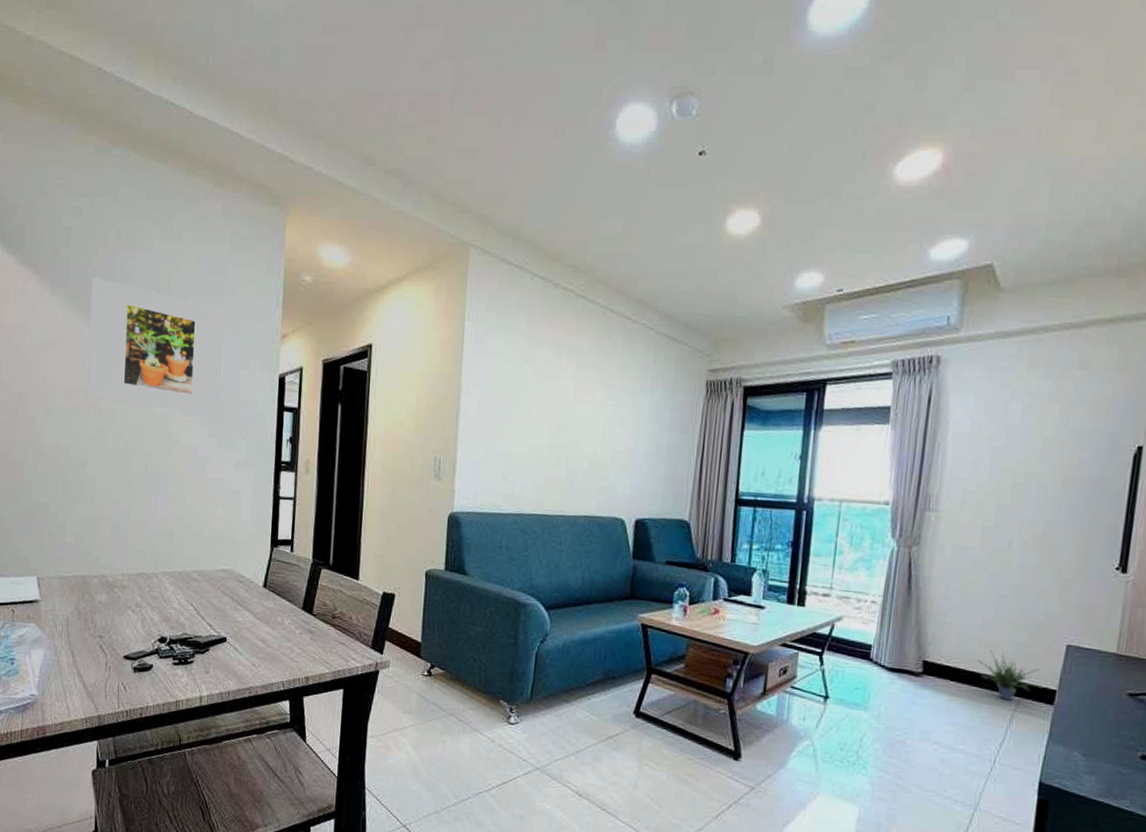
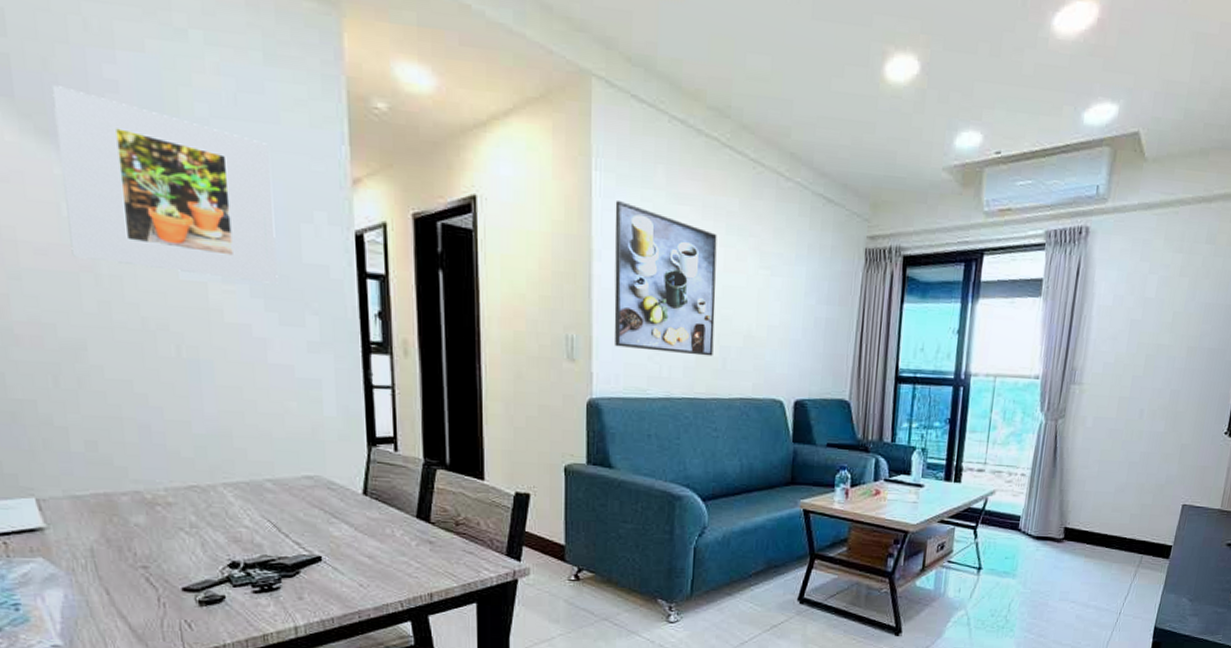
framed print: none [475,345,569,478] -> present [614,201,717,356]
potted plant: present [976,649,1043,701] -> none [1109,513,1162,558]

